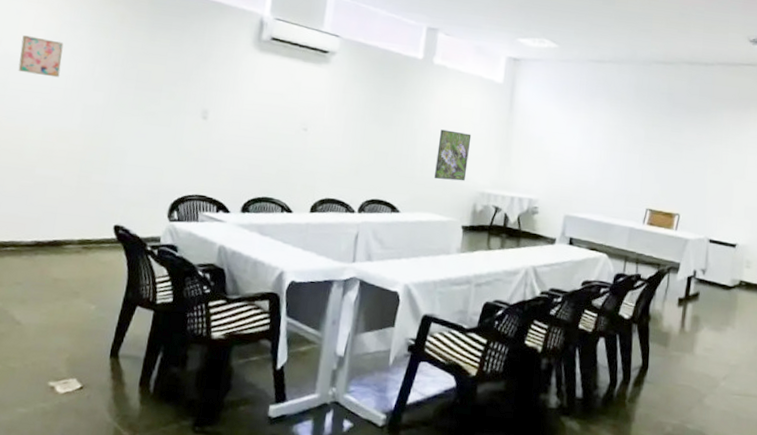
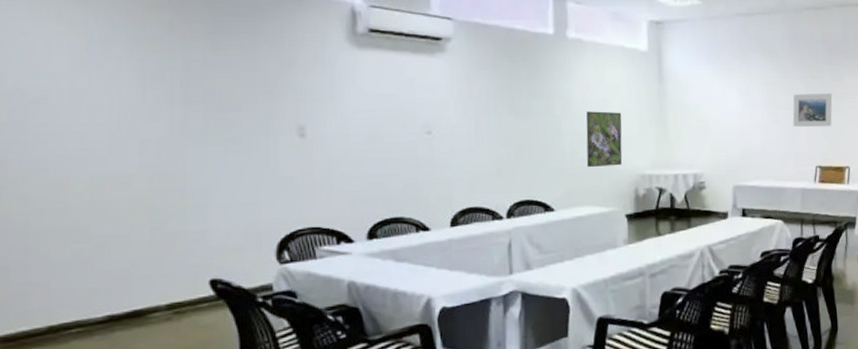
wall art: present [18,35,64,78] -> none [36,63,98,111]
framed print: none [629,139,671,174] -> present [792,93,833,127]

